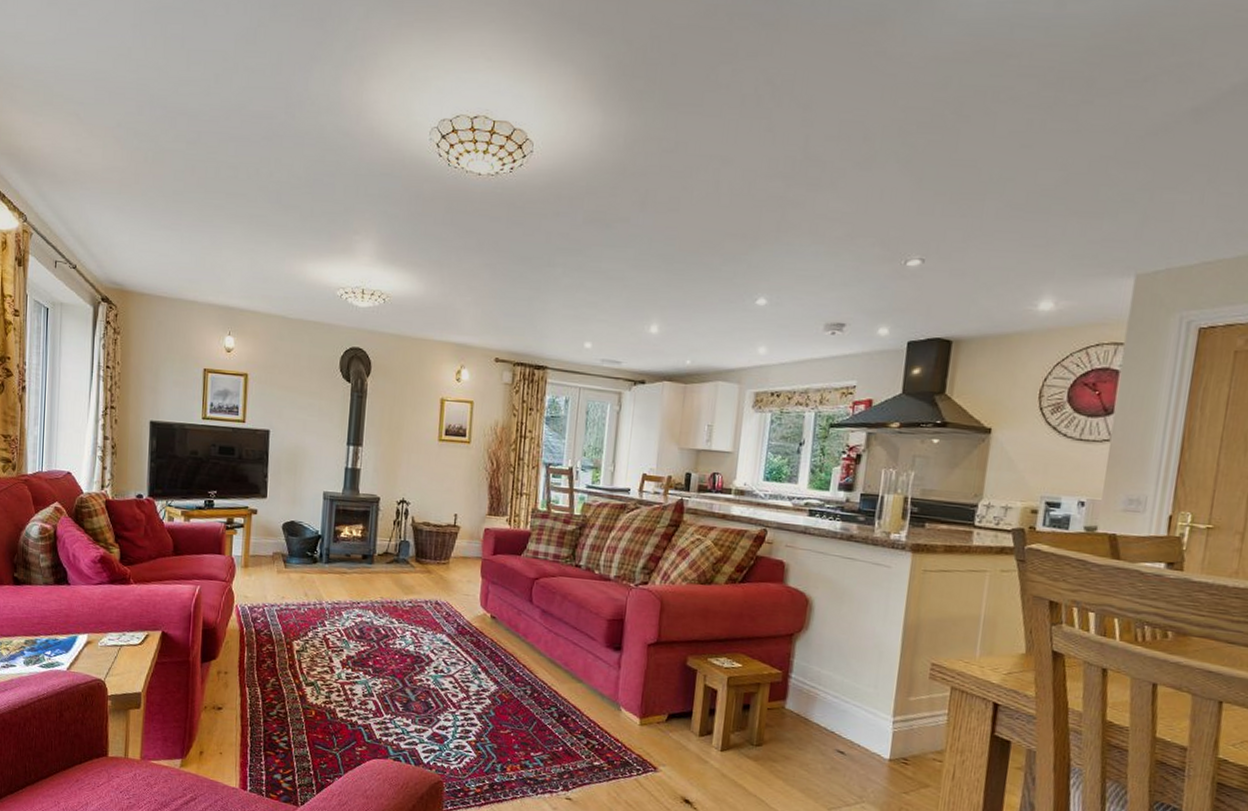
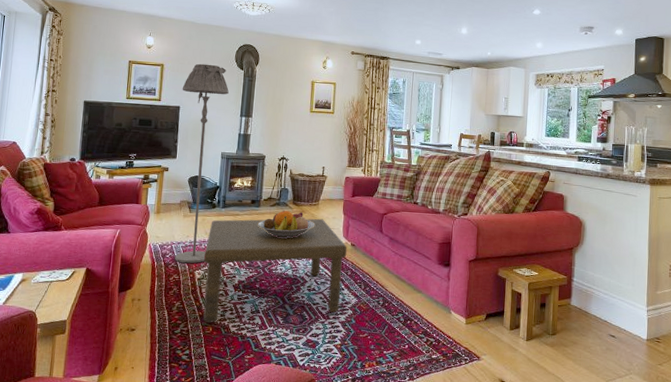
floor lamp: none [268,373,332,632] -> present [175,63,229,264]
coffee table: none [303,578,486,706] -> present [203,218,347,323]
fruit bowl: none [370,569,445,605] -> present [257,210,315,238]

